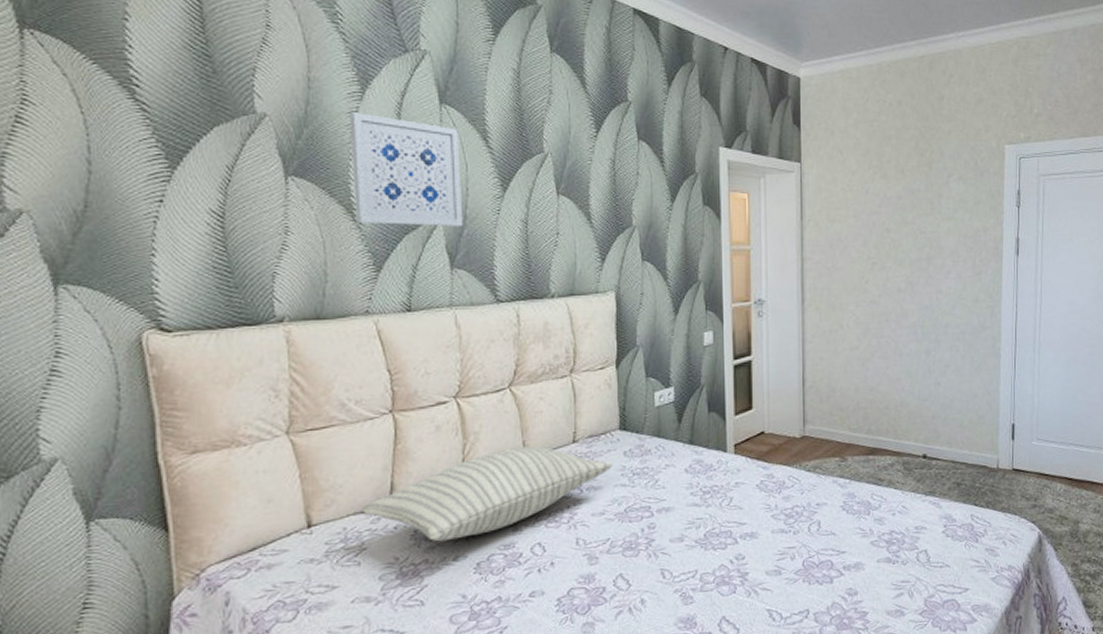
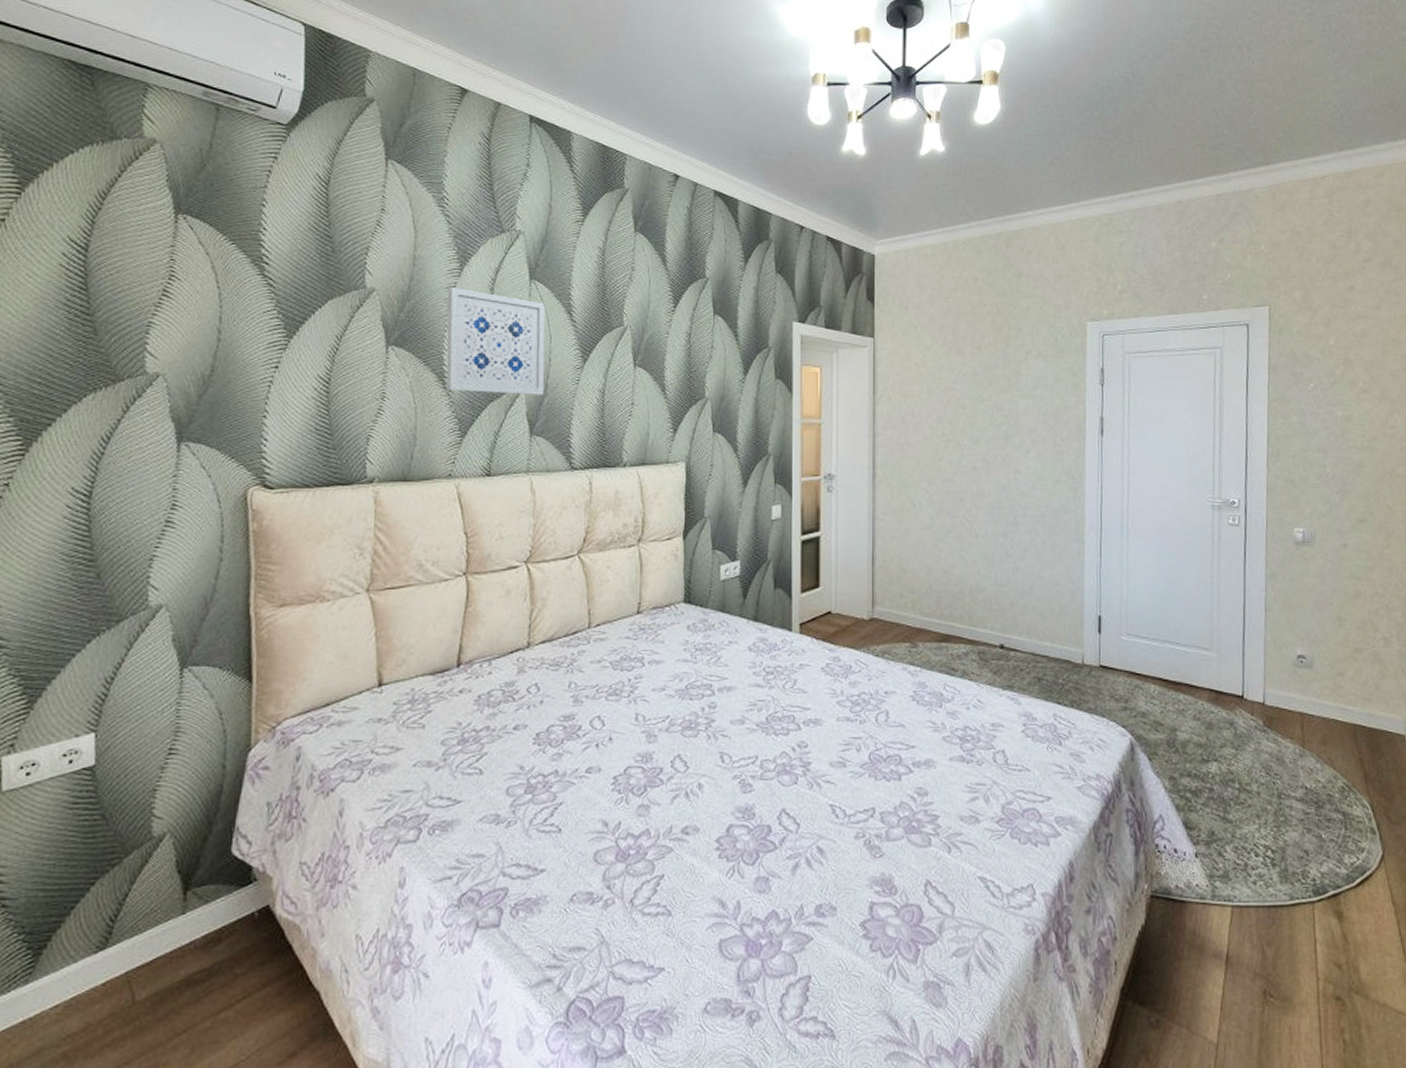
pillow: present [363,446,613,542] -> none [431,615,676,709]

